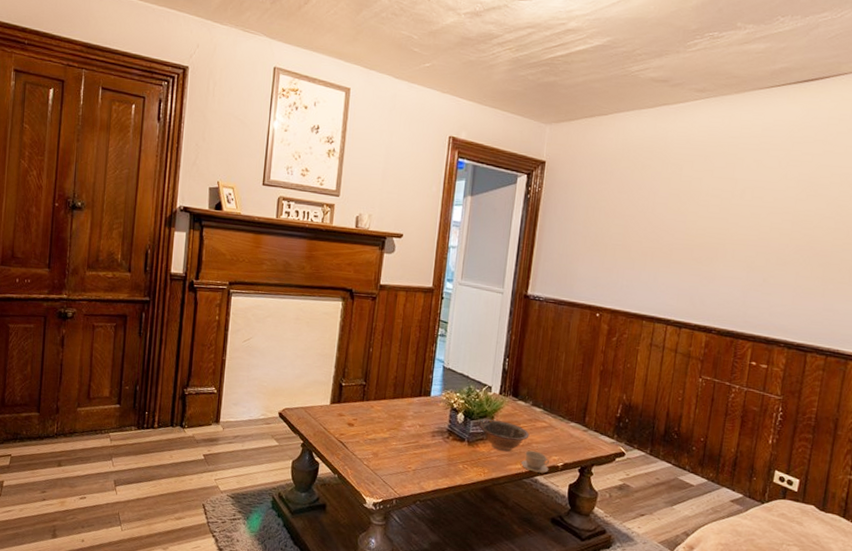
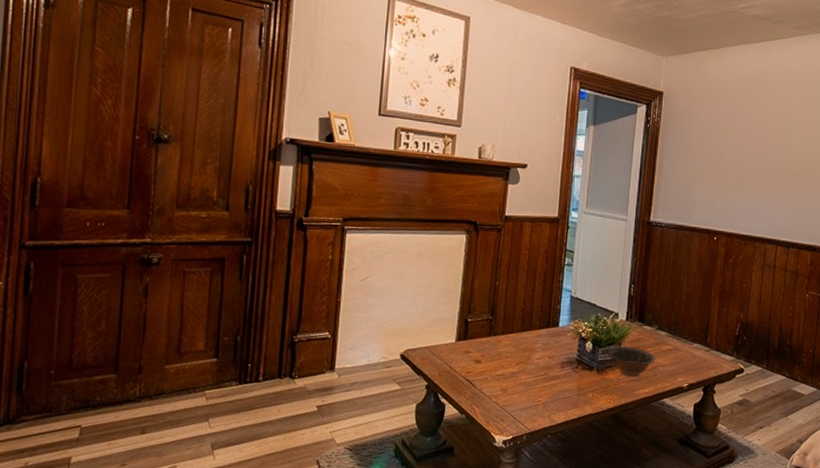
teacup: present [520,450,550,473] -> none [648,374,676,395]

